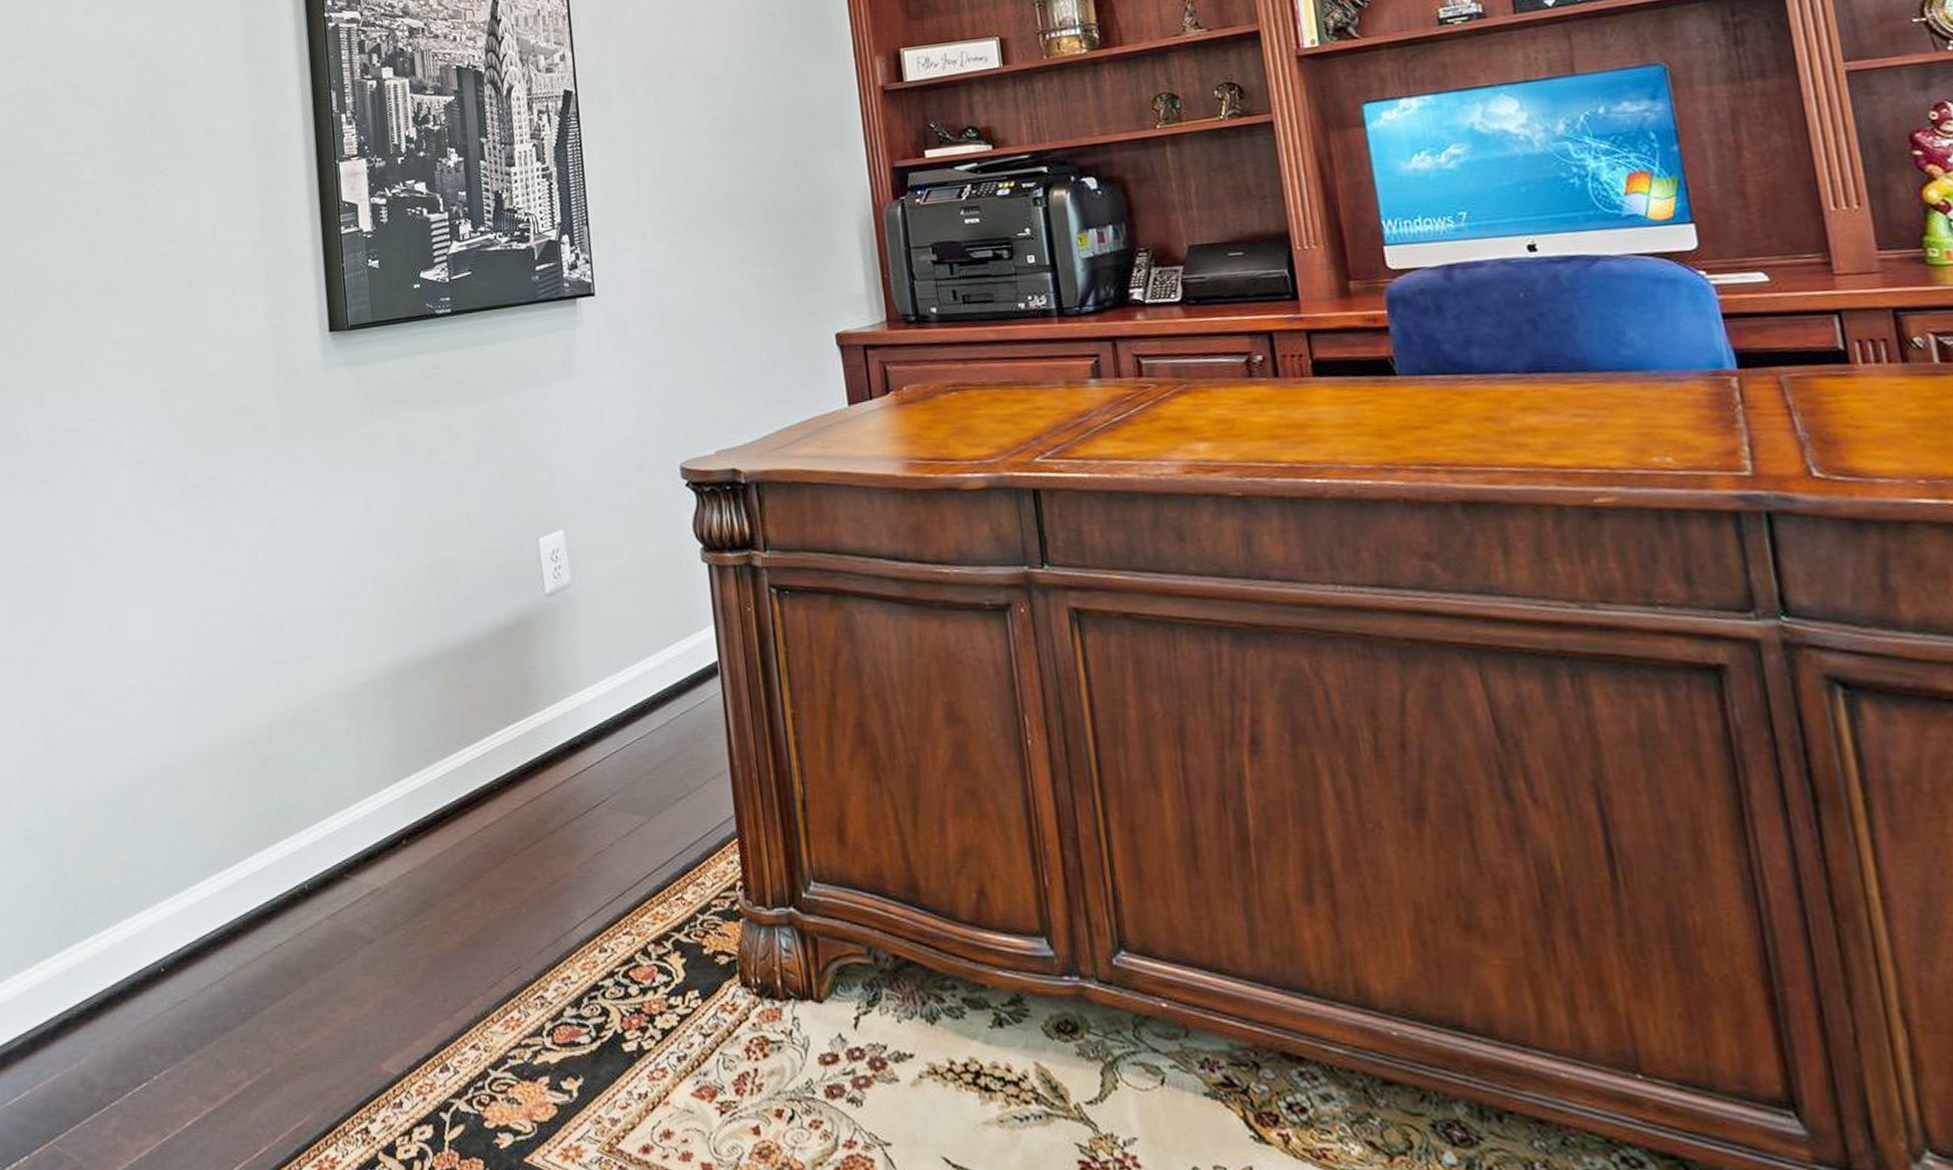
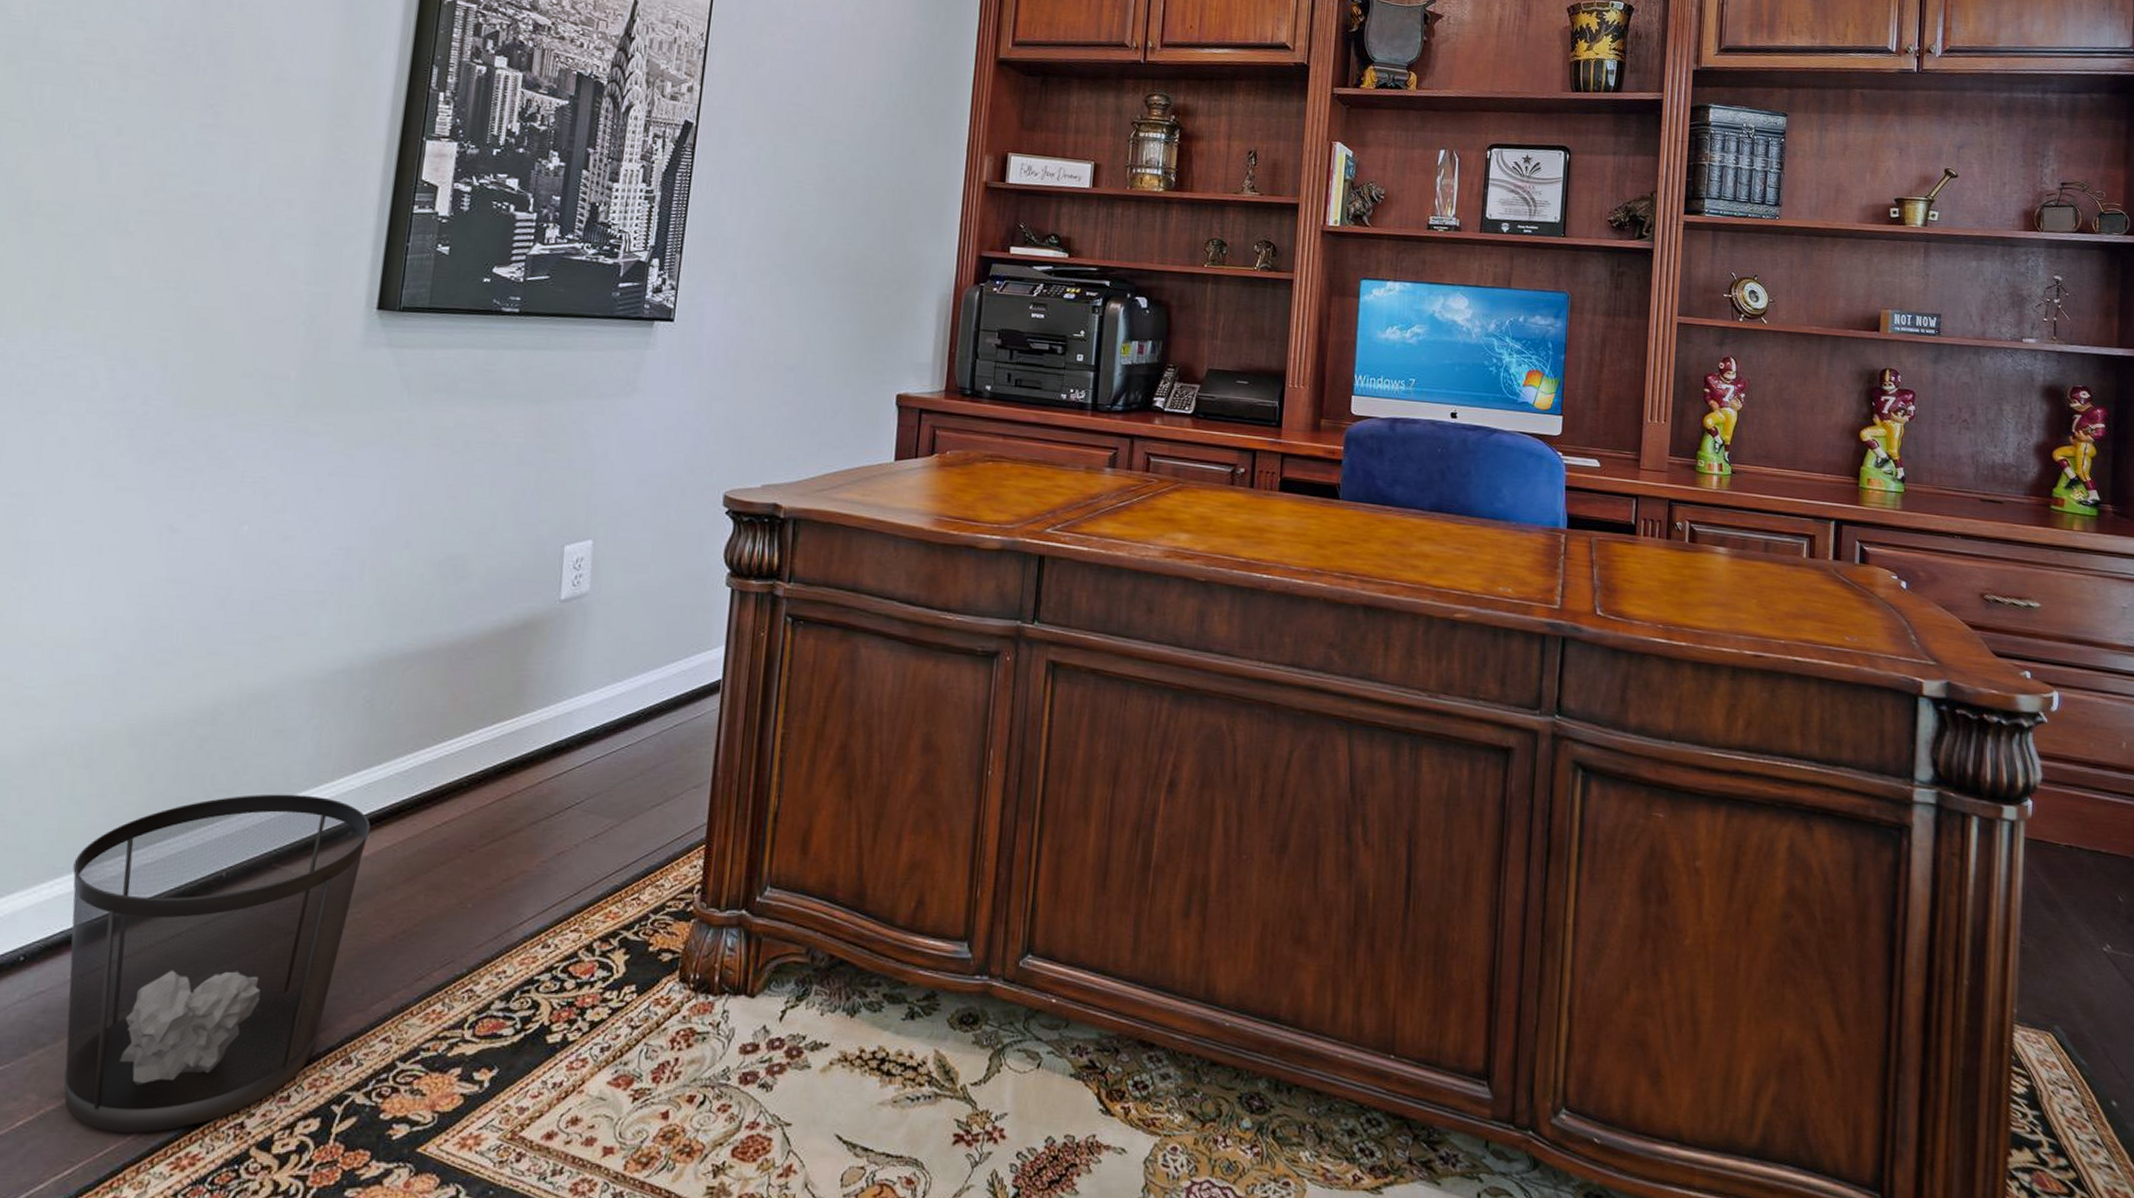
waste bin: none [185,806,421,1136] -> present [63,794,370,1133]

